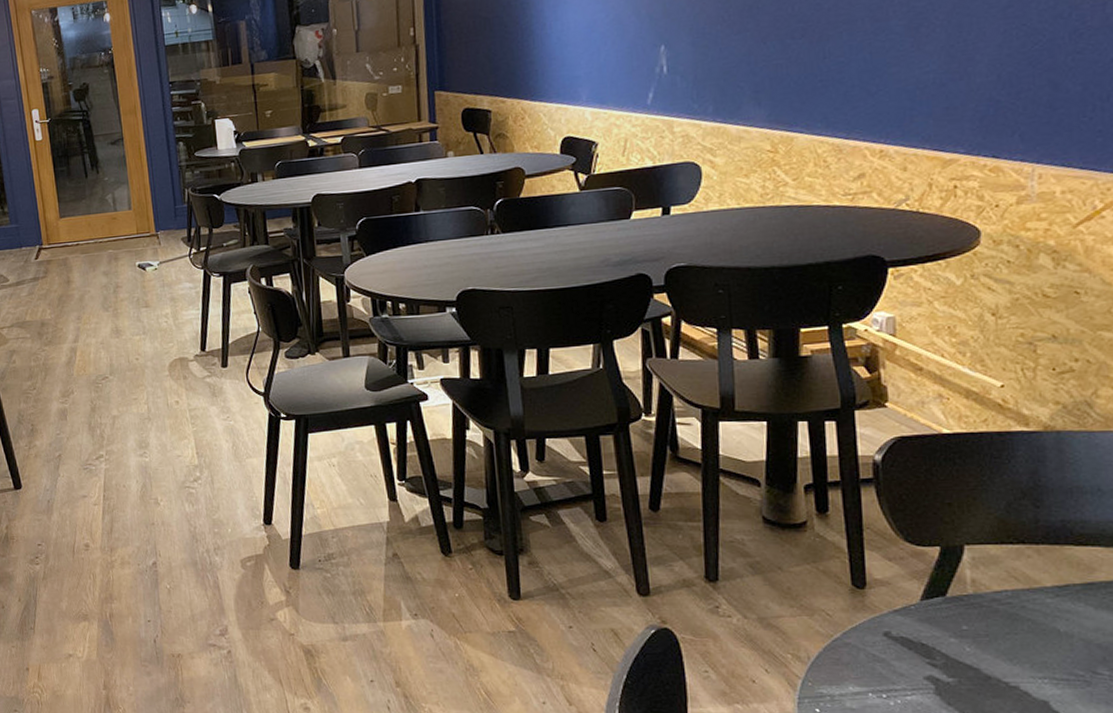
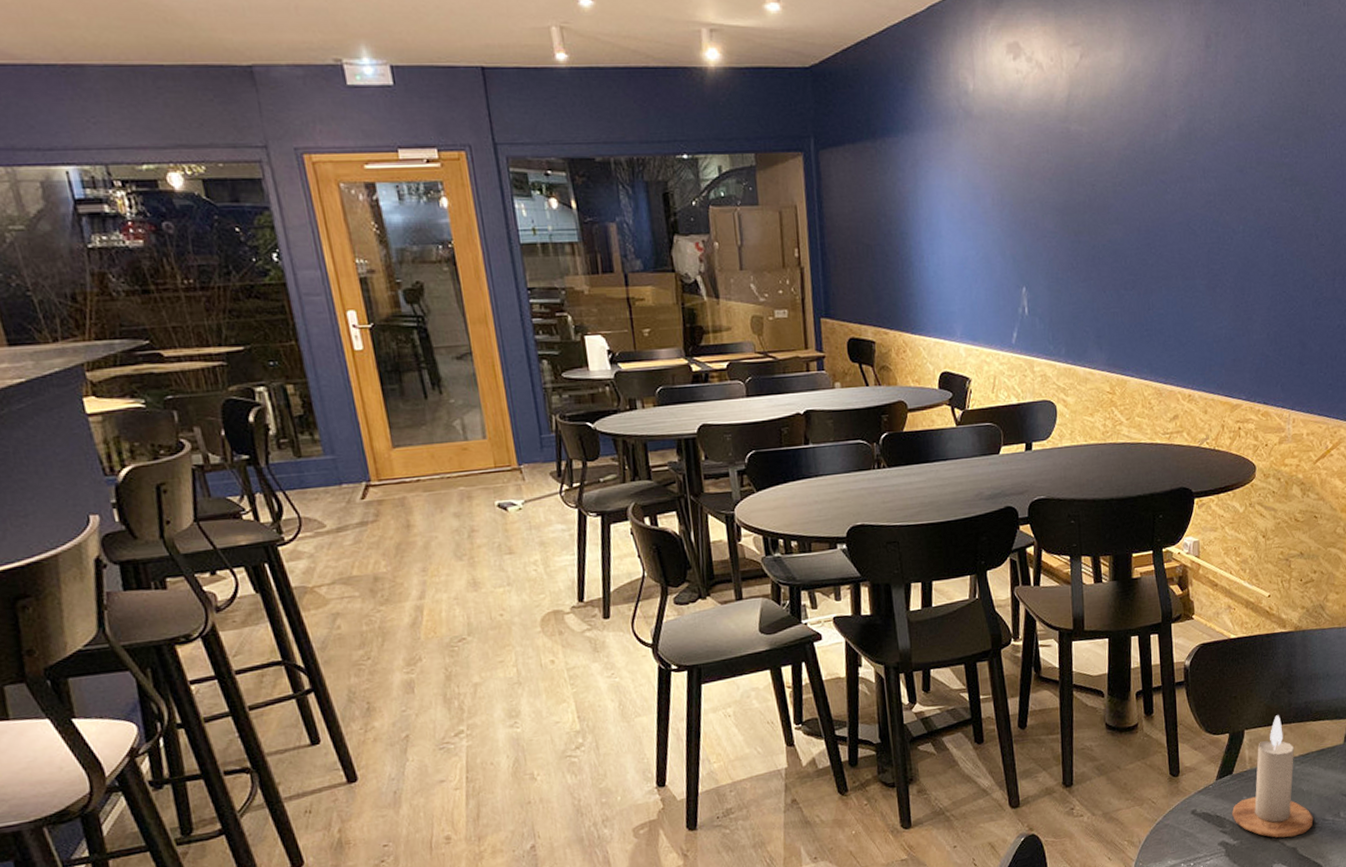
candle: none [945,532,1077,687] -> present [1232,715,1314,838]

